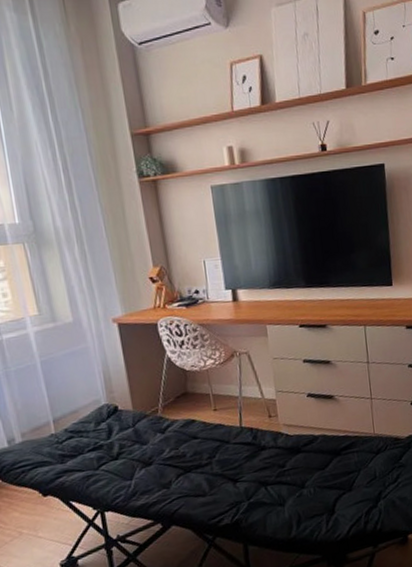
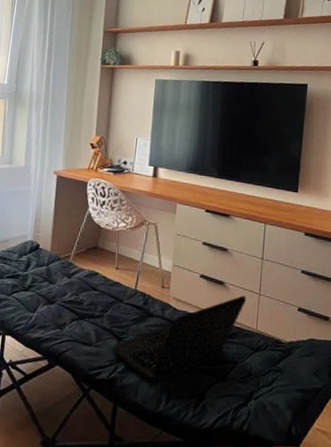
laptop: none [229,403,359,514] -> present [112,295,247,384]

